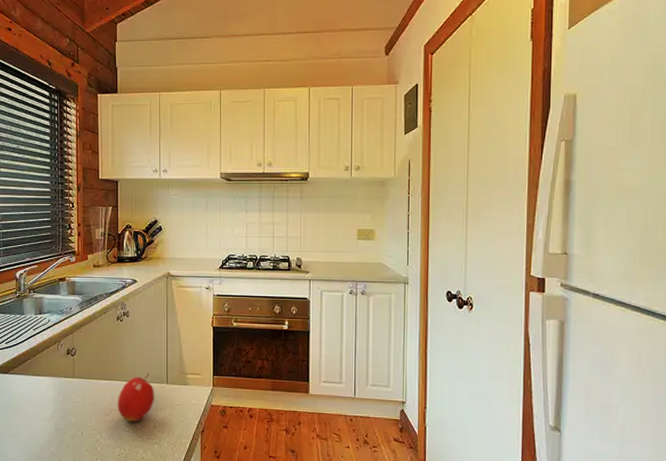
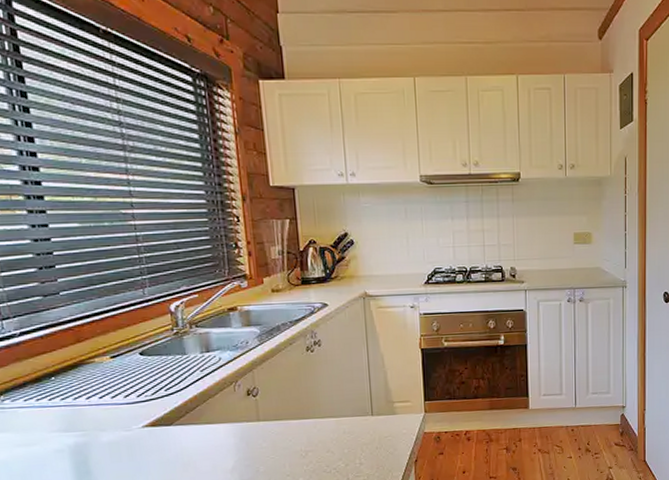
fruit: present [117,373,155,422] -> none [314,406,359,462]

